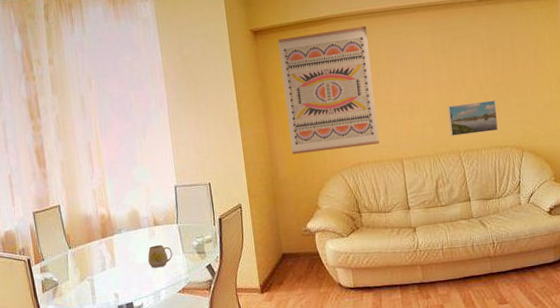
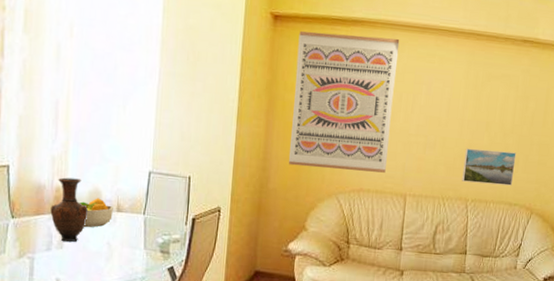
vase: none [99,204,131,261] -> present [50,177,88,243]
fruit bowl: none [122,217,152,245] -> present [79,198,114,228]
mug: present [148,245,173,268] -> none [103,233,132,260]

